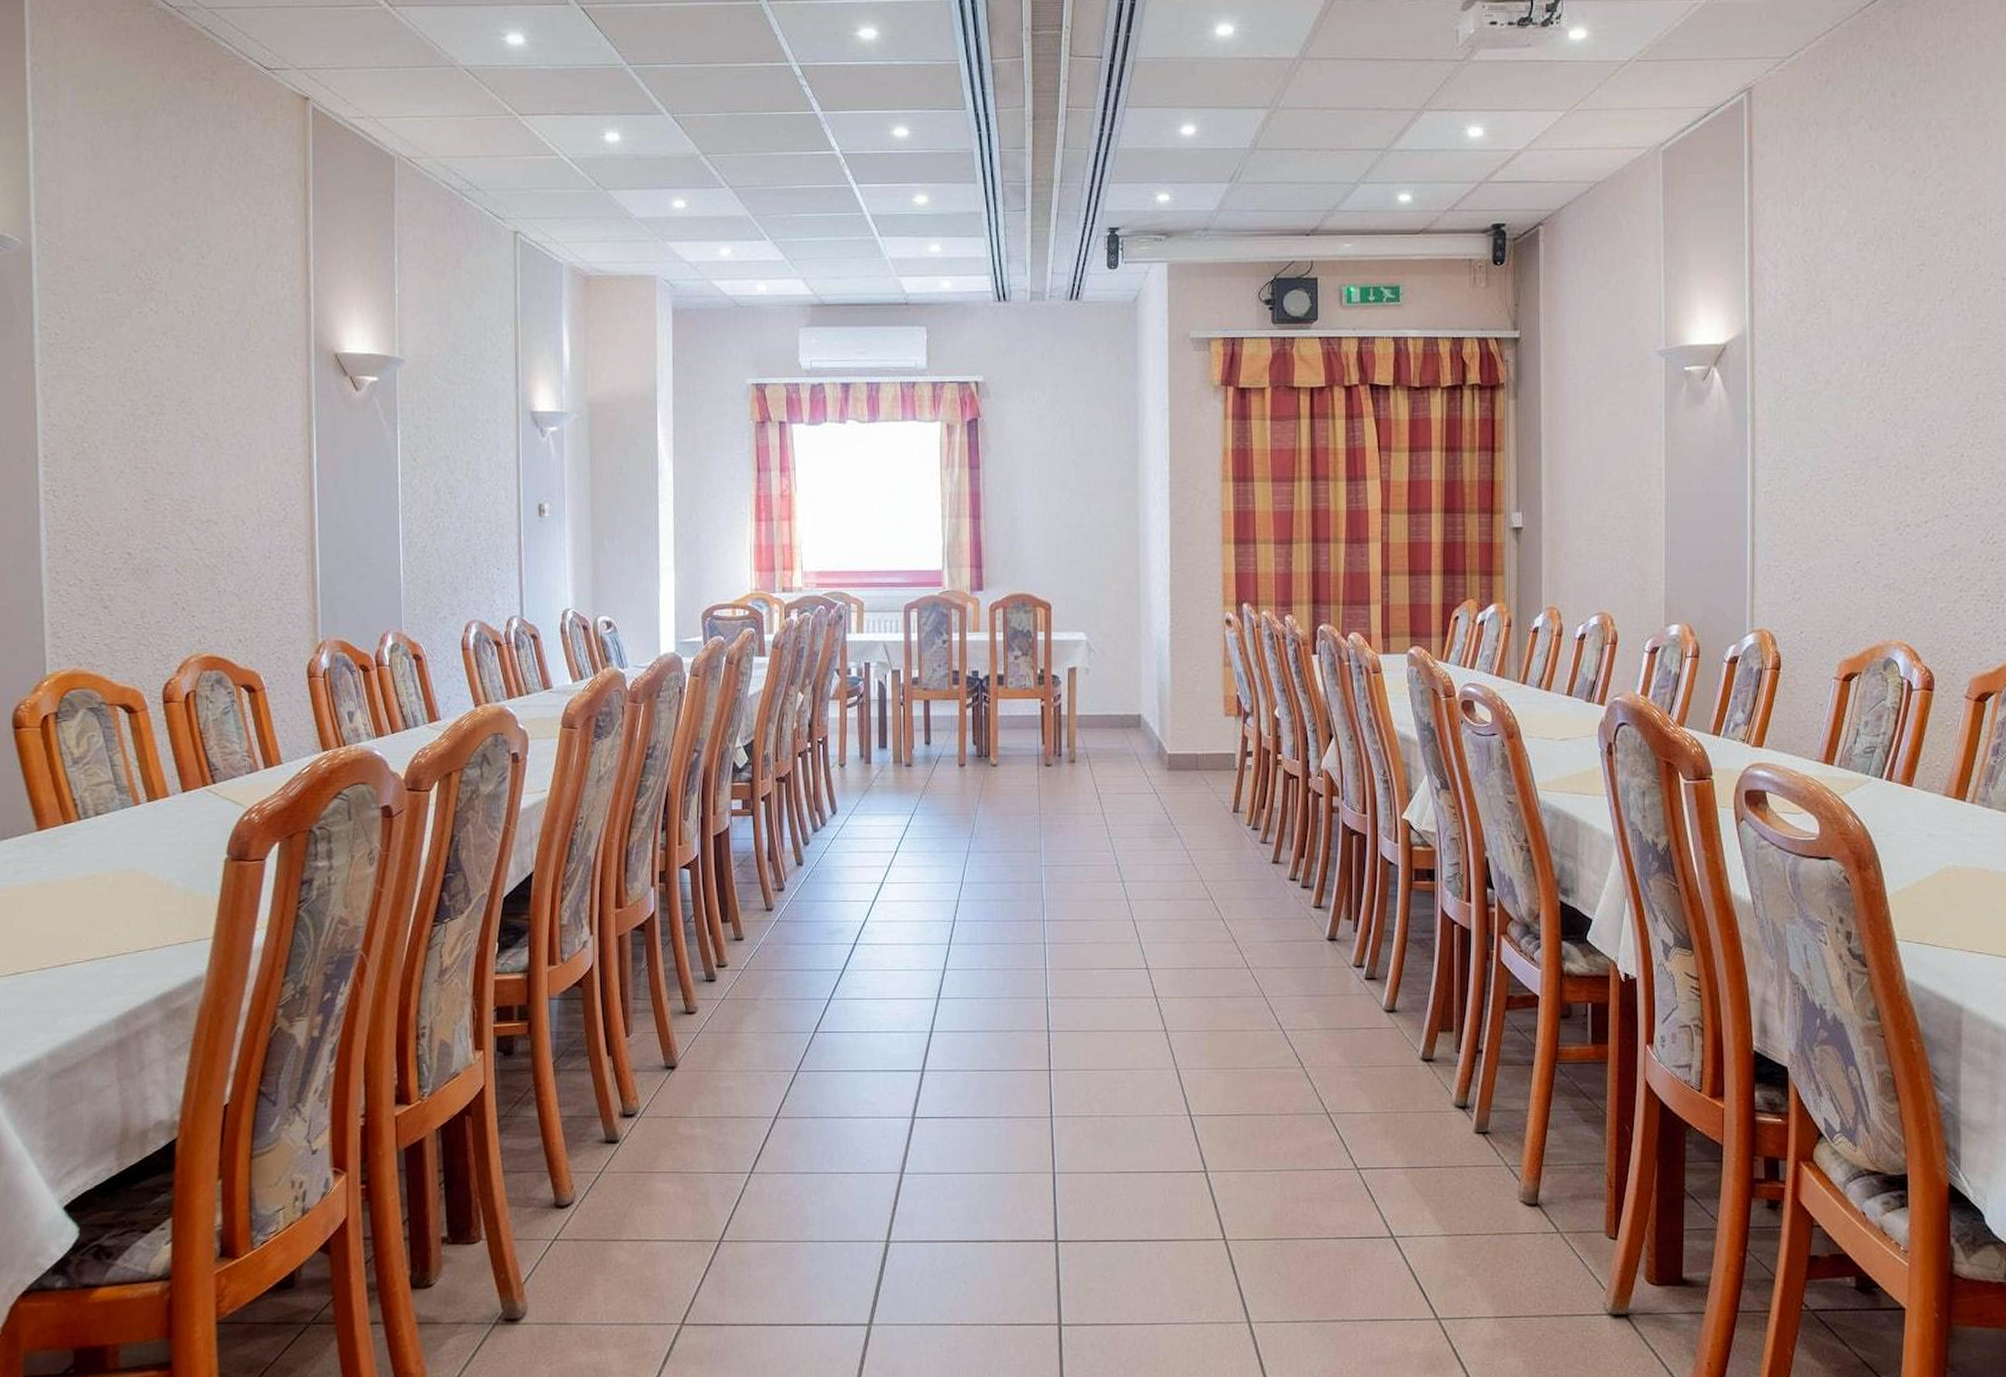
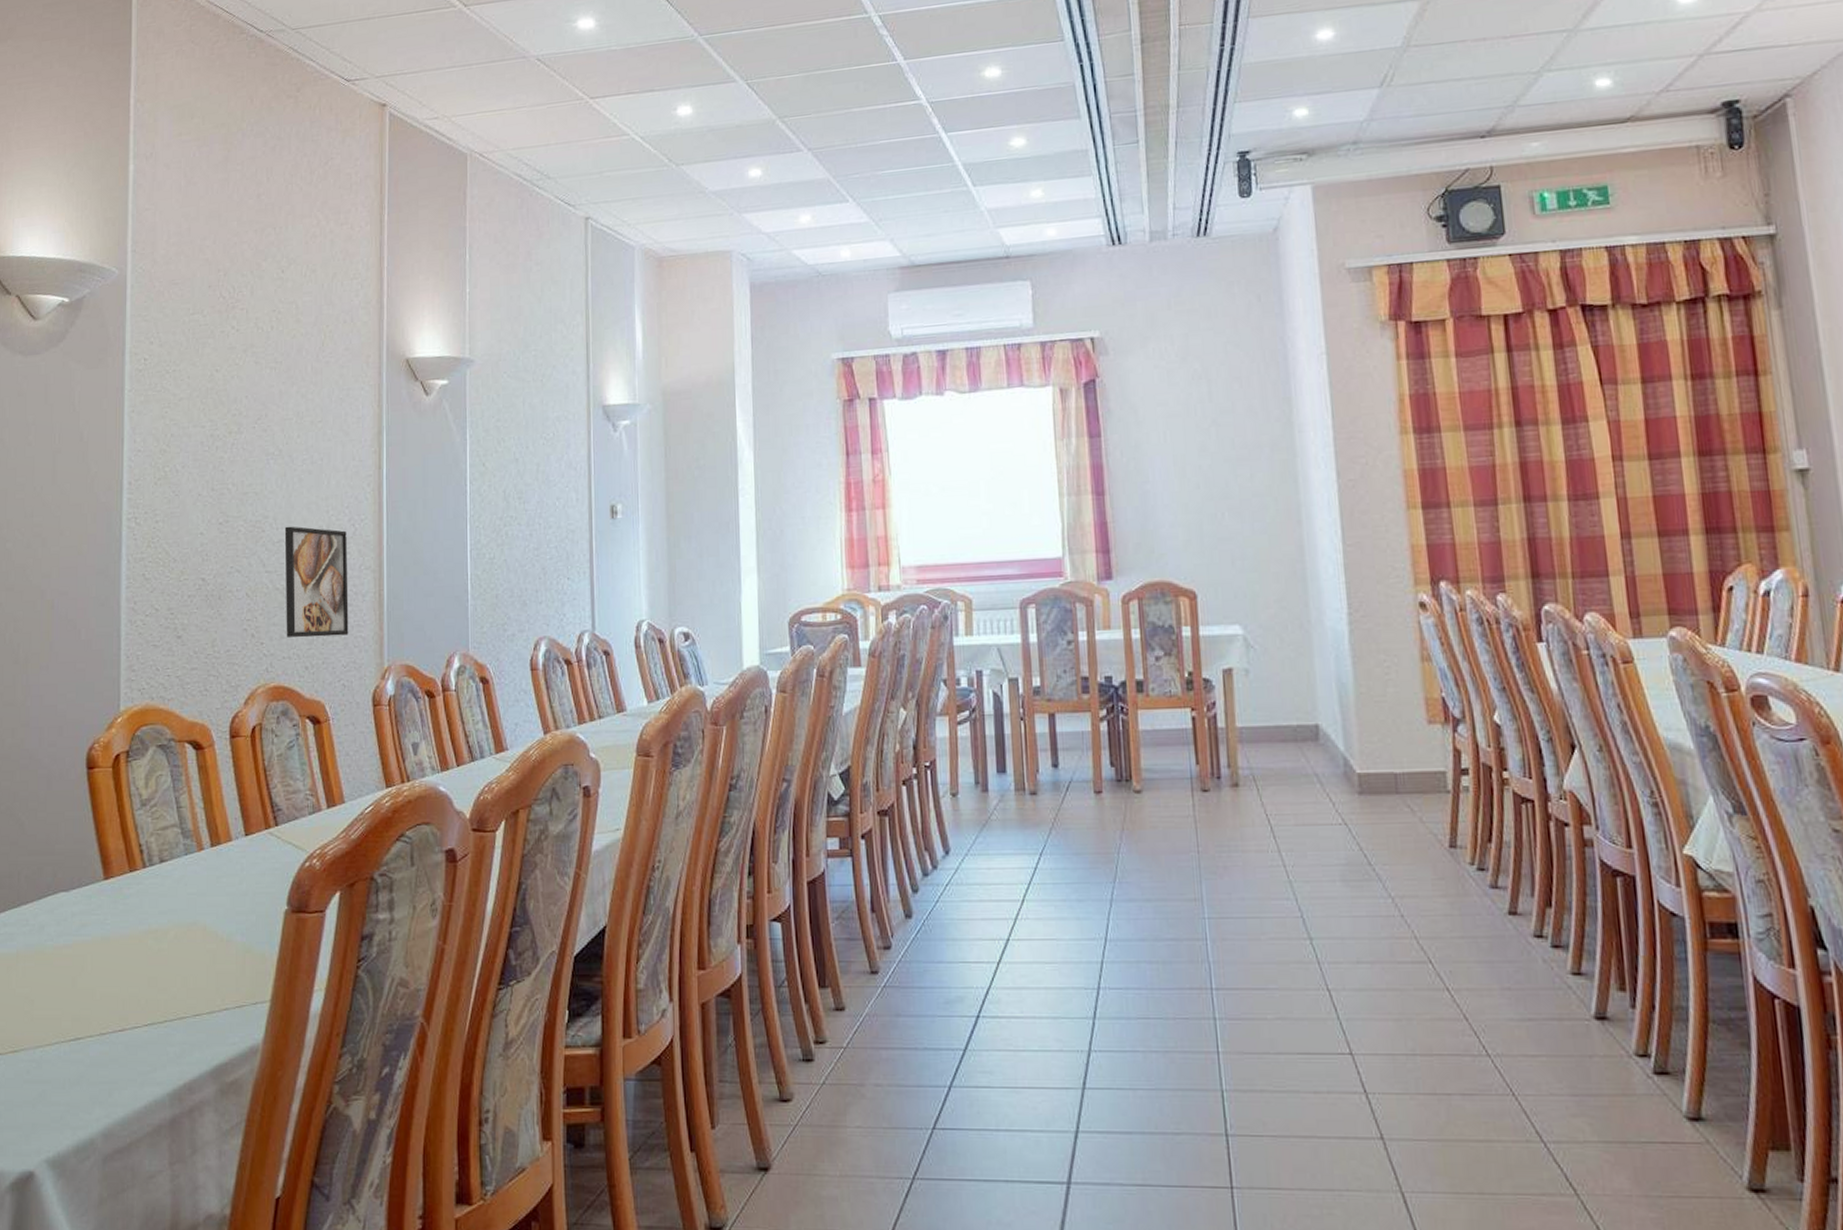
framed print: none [213,507,282,613] -> present [284,526,349,638]

